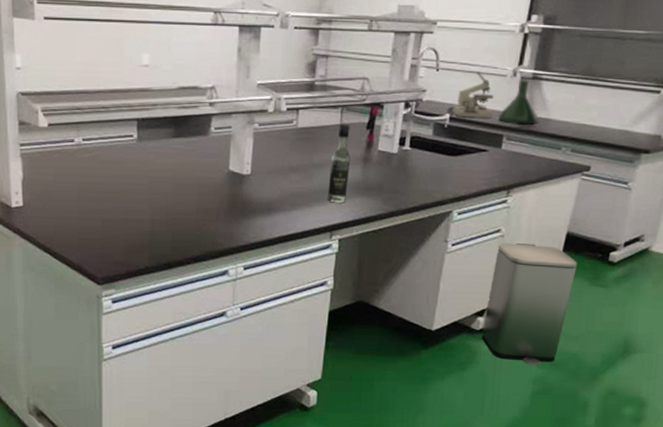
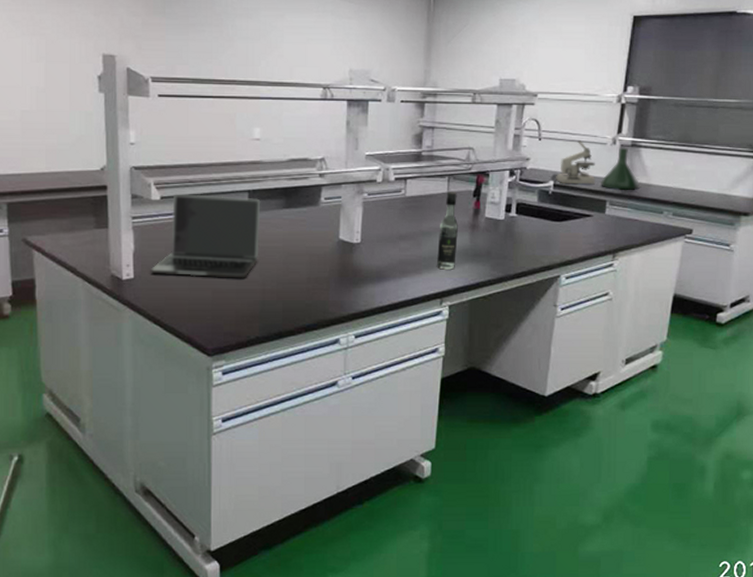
laptop: none [40,121,150,208] -> present [151,194,261,278]
pedal bin: present [481,243,578,366] -> none [595,306,687,430]

